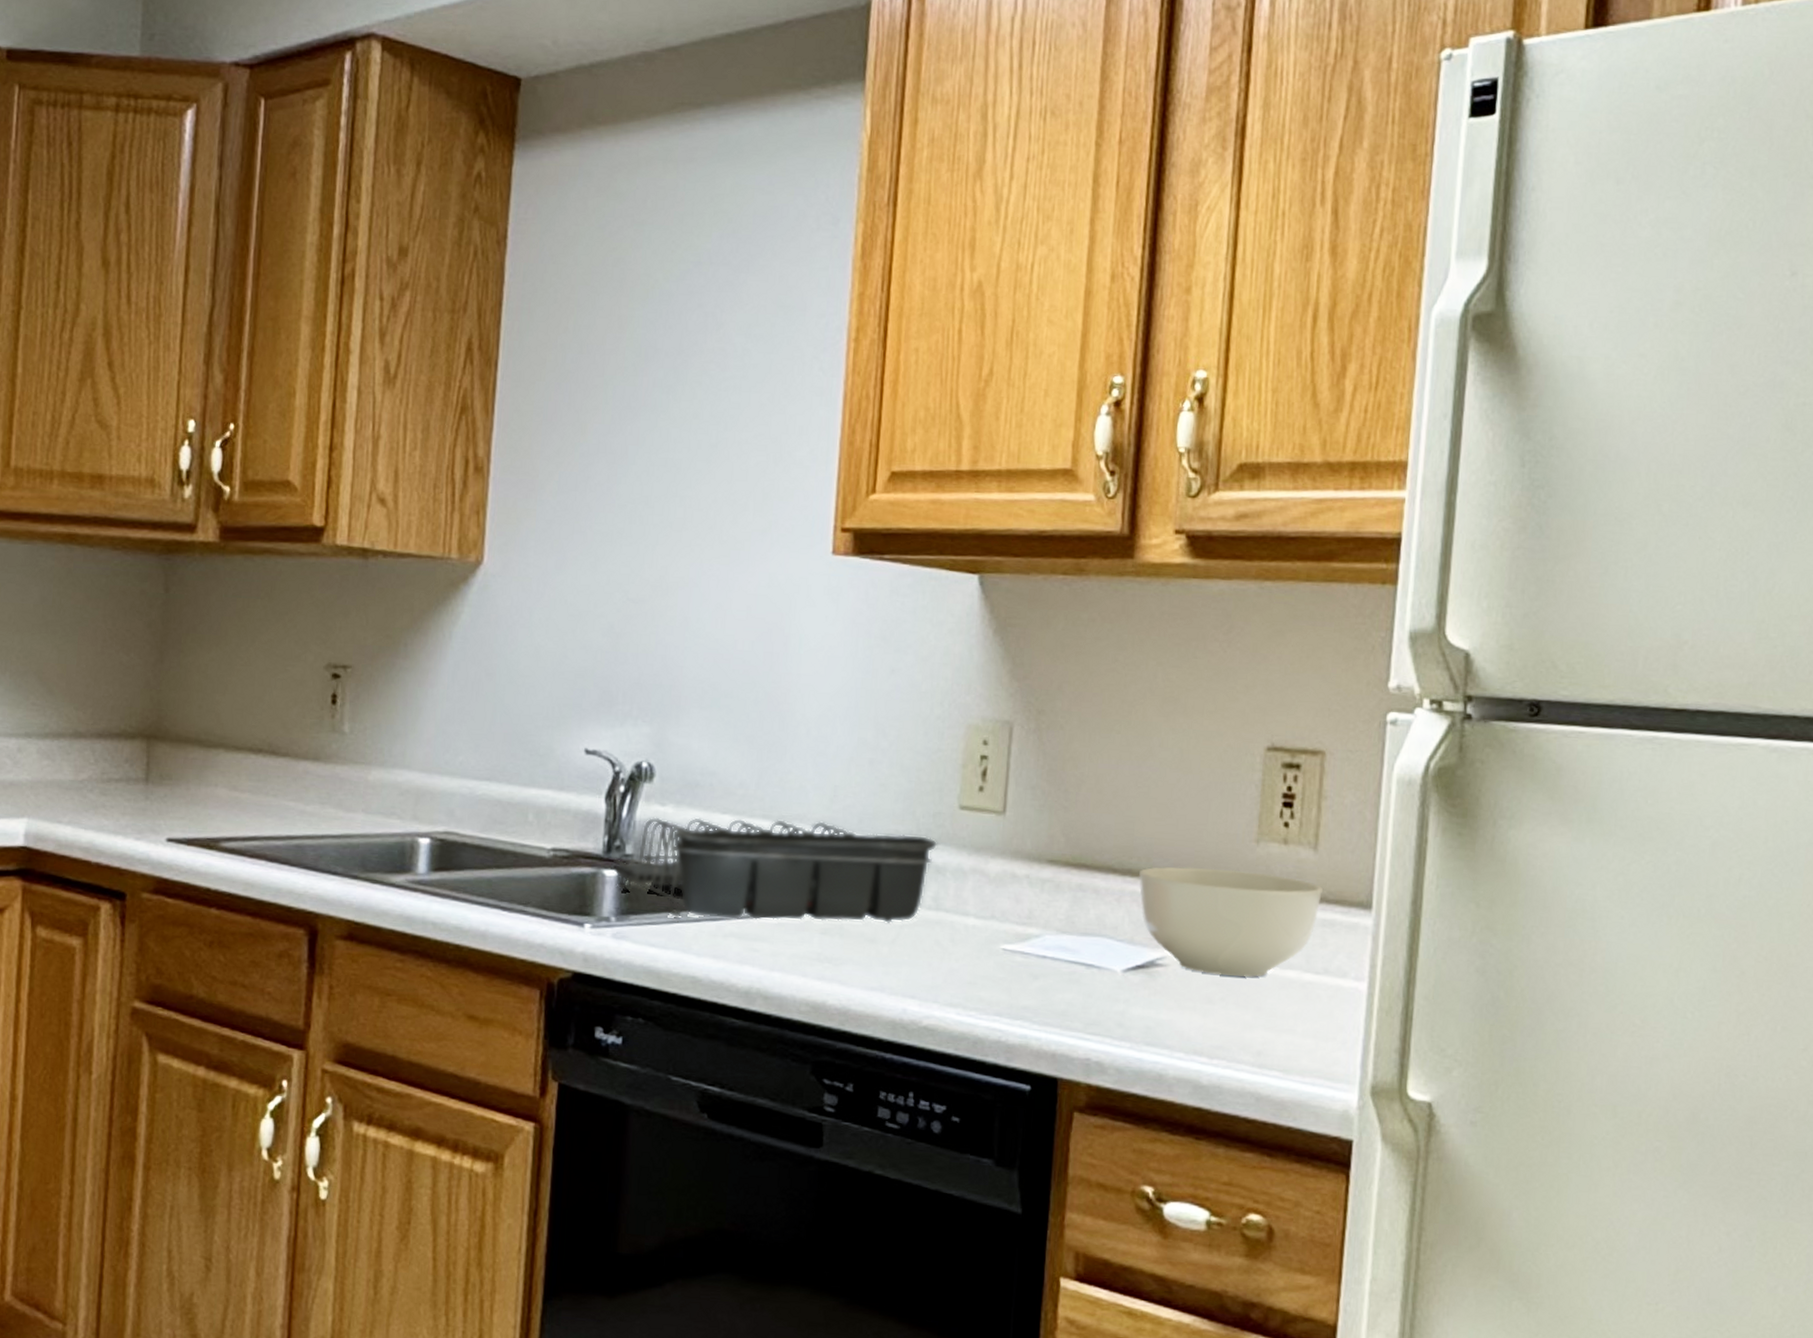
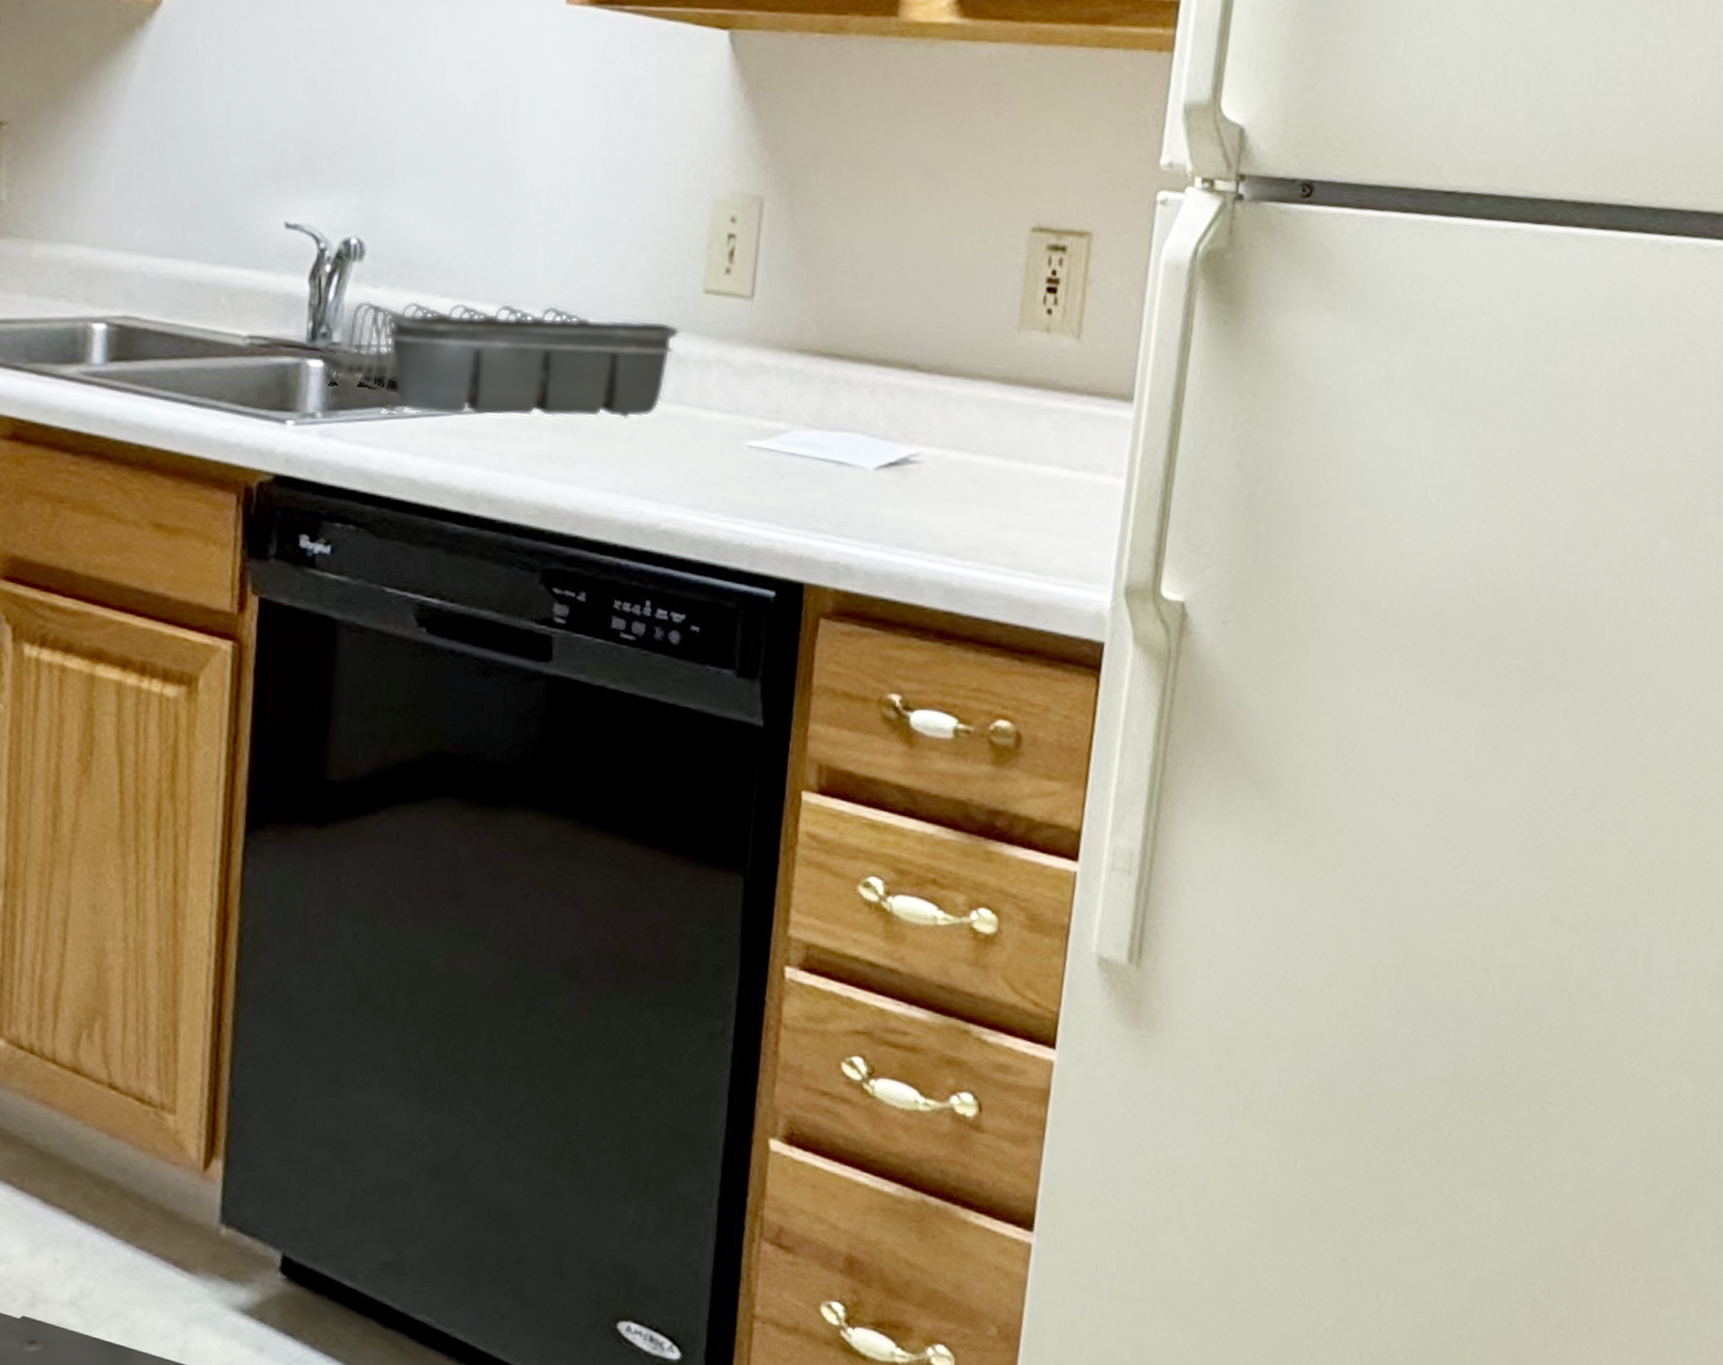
bowl: present [1138,866,1323,977] -> none [893,356,1084,474]

